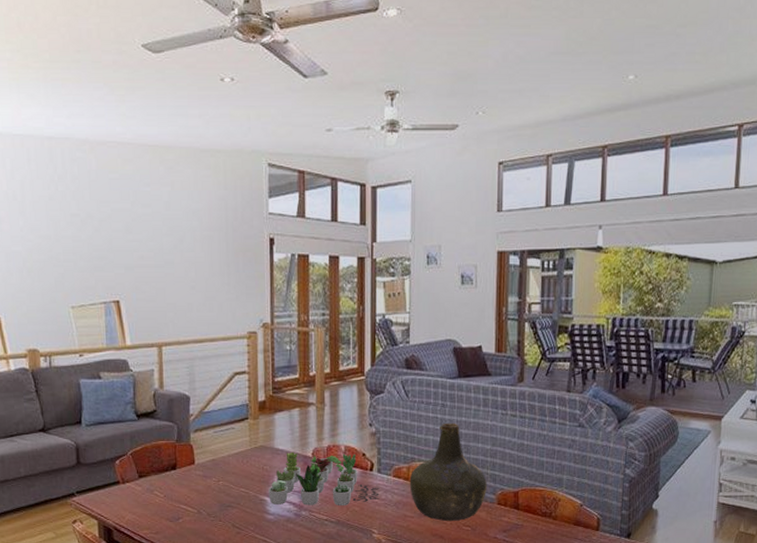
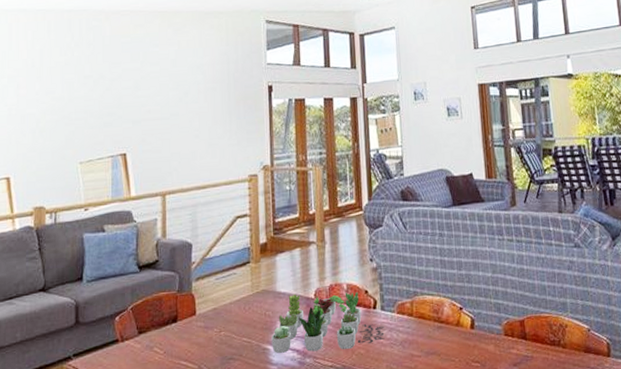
bottle: present [409,422,488,522] -> none [413,252,493,359]

